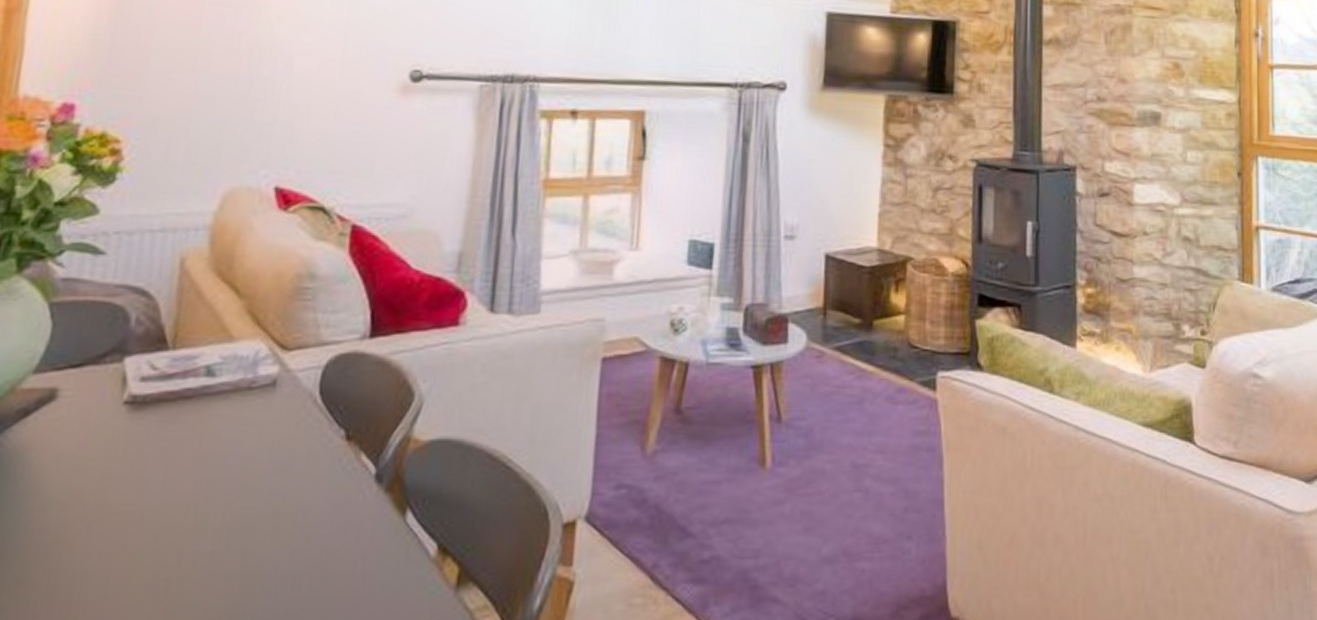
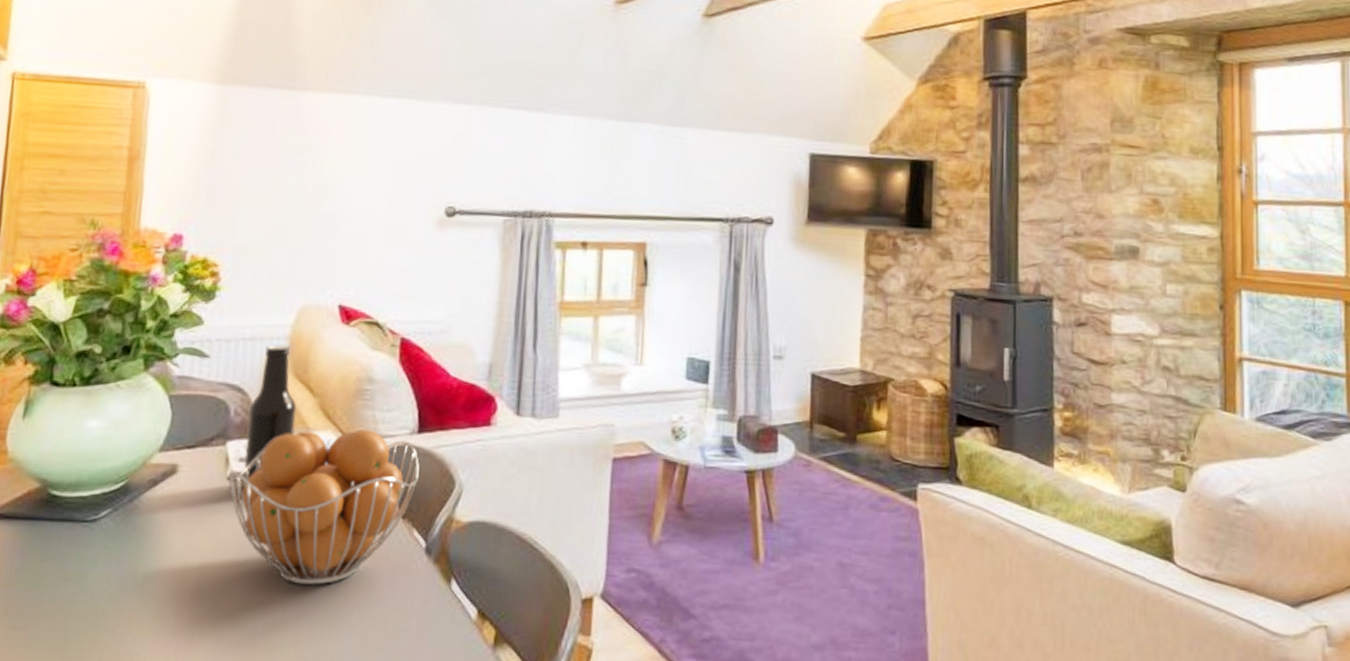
fruit basket: none [124,336,371,528] -> present [228,429,419,585]
beer bottle: none [144,236,218,411] -> present [243,344,297,486]

